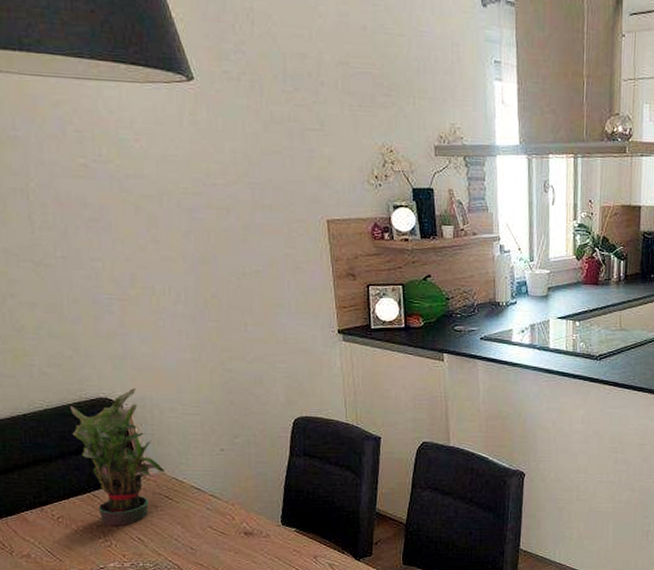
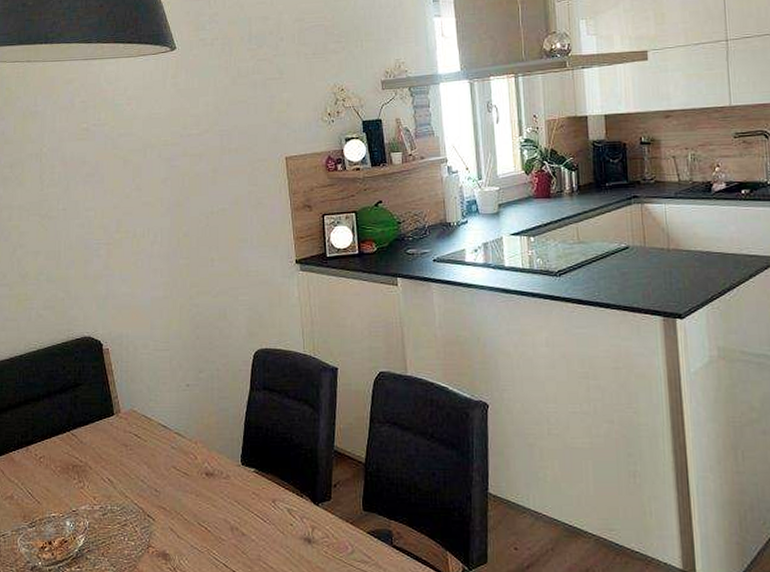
potted plant: present [70,388,165,526] -> none [58,326,136,467]

